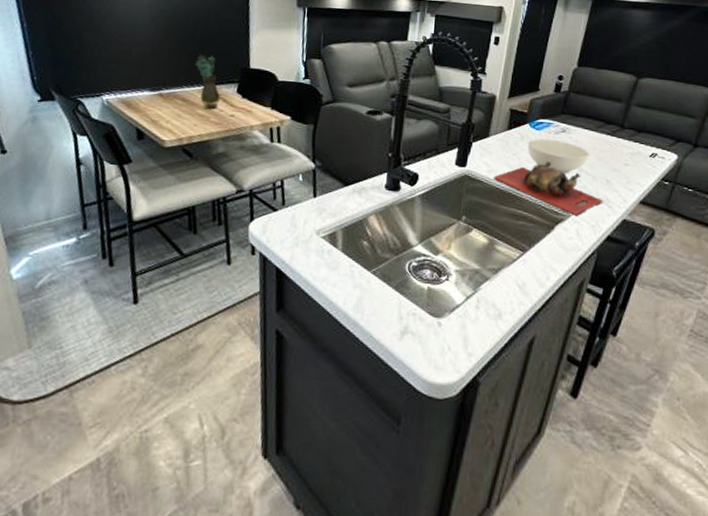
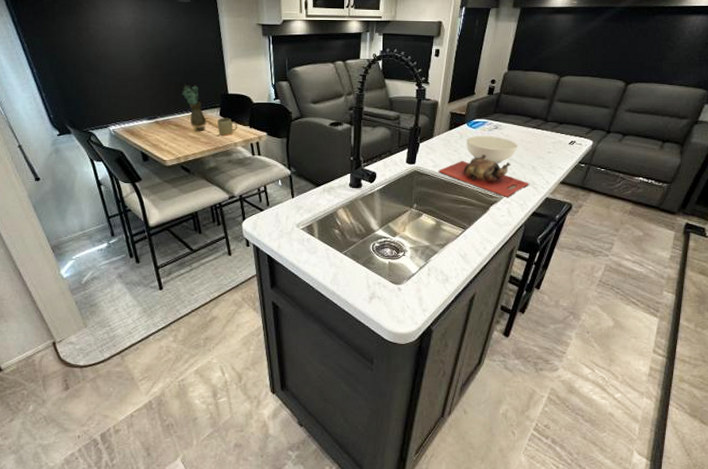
mug: none [232,95,257,117] -> present [217,117,238,136]

